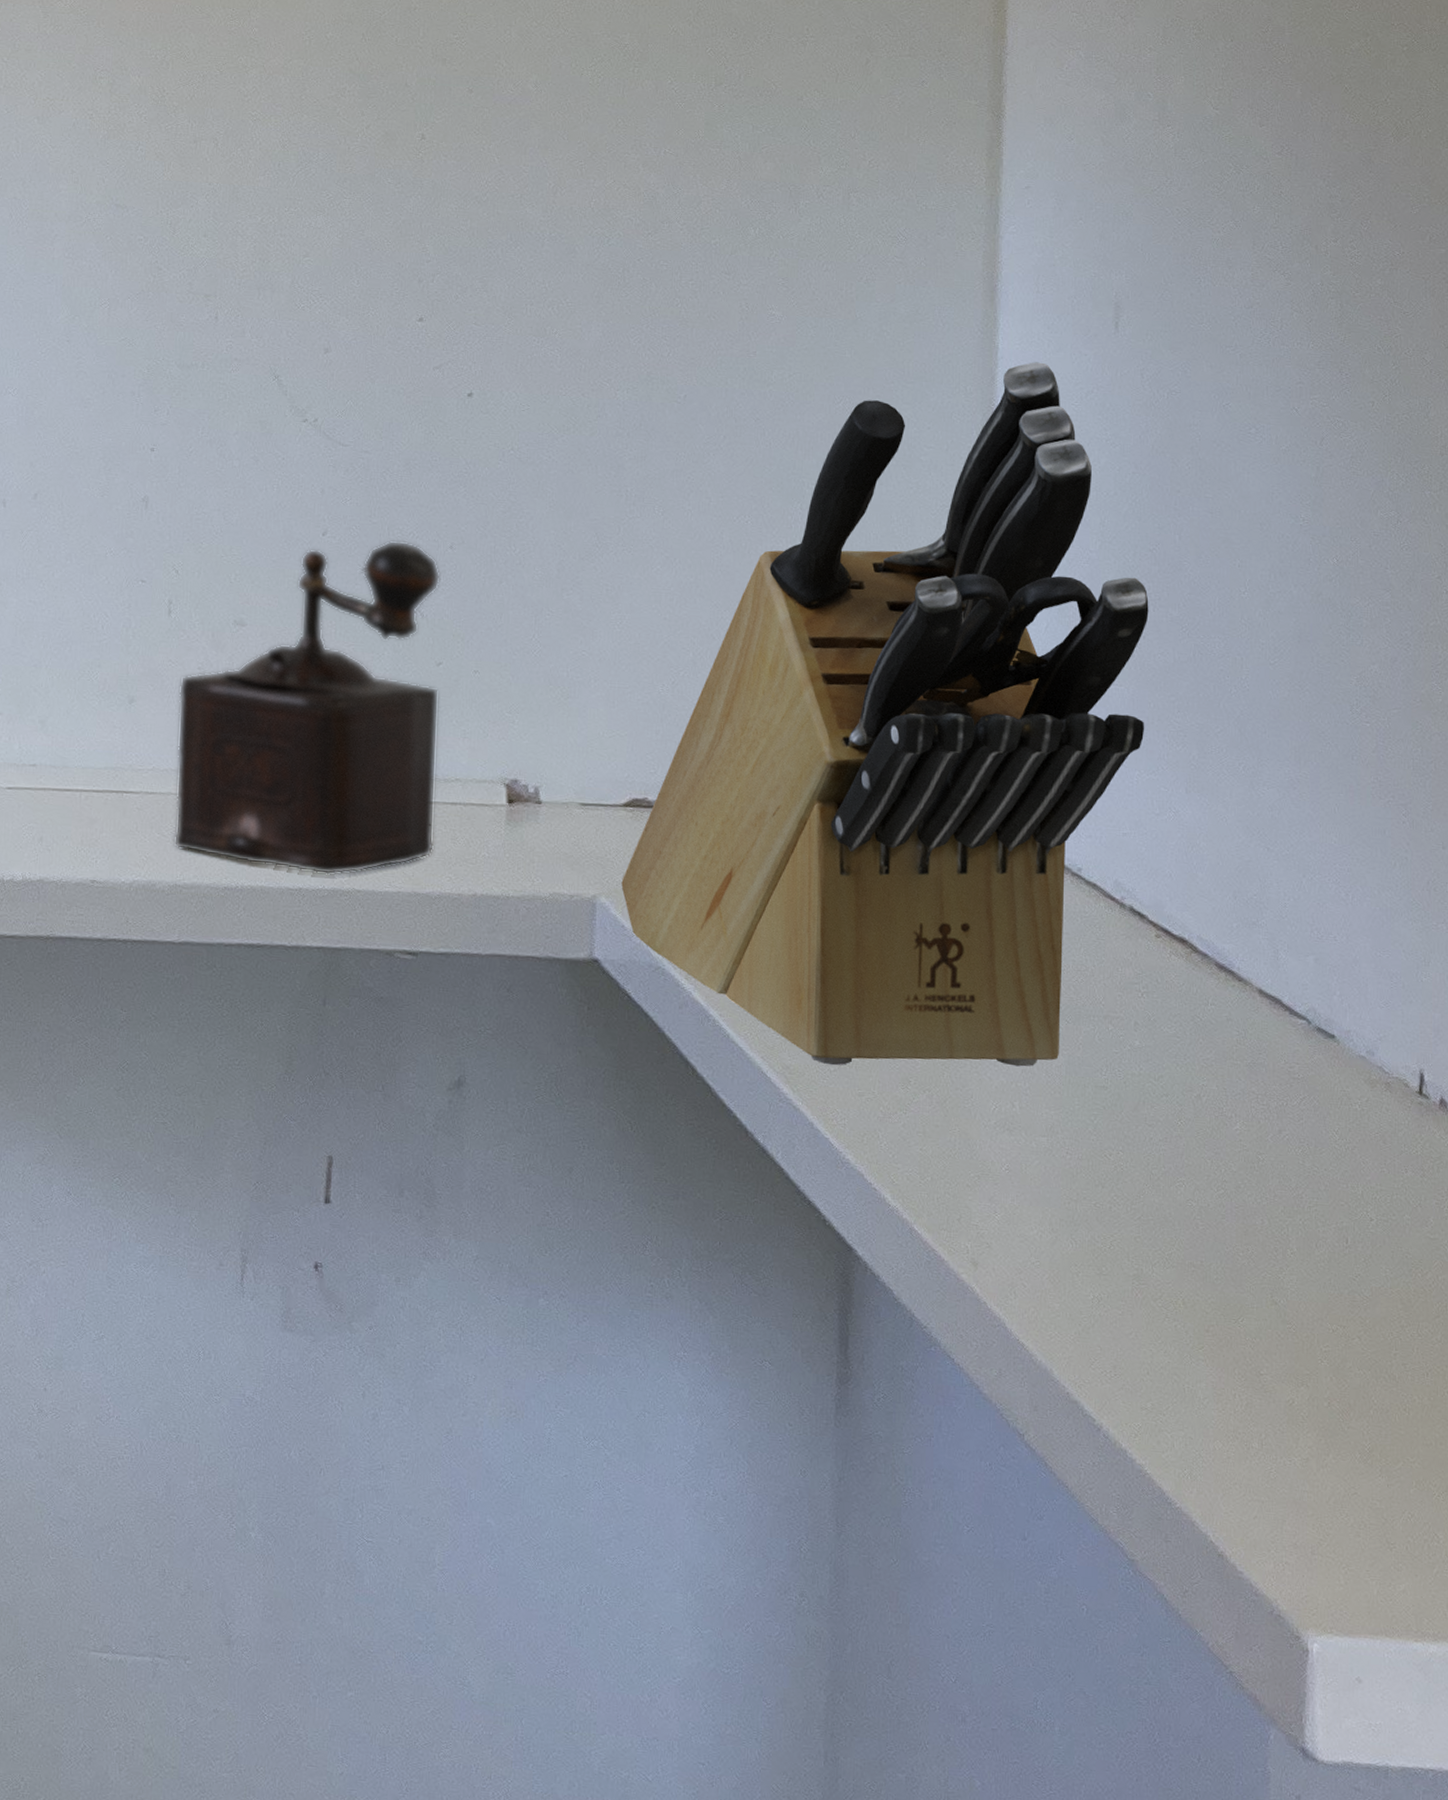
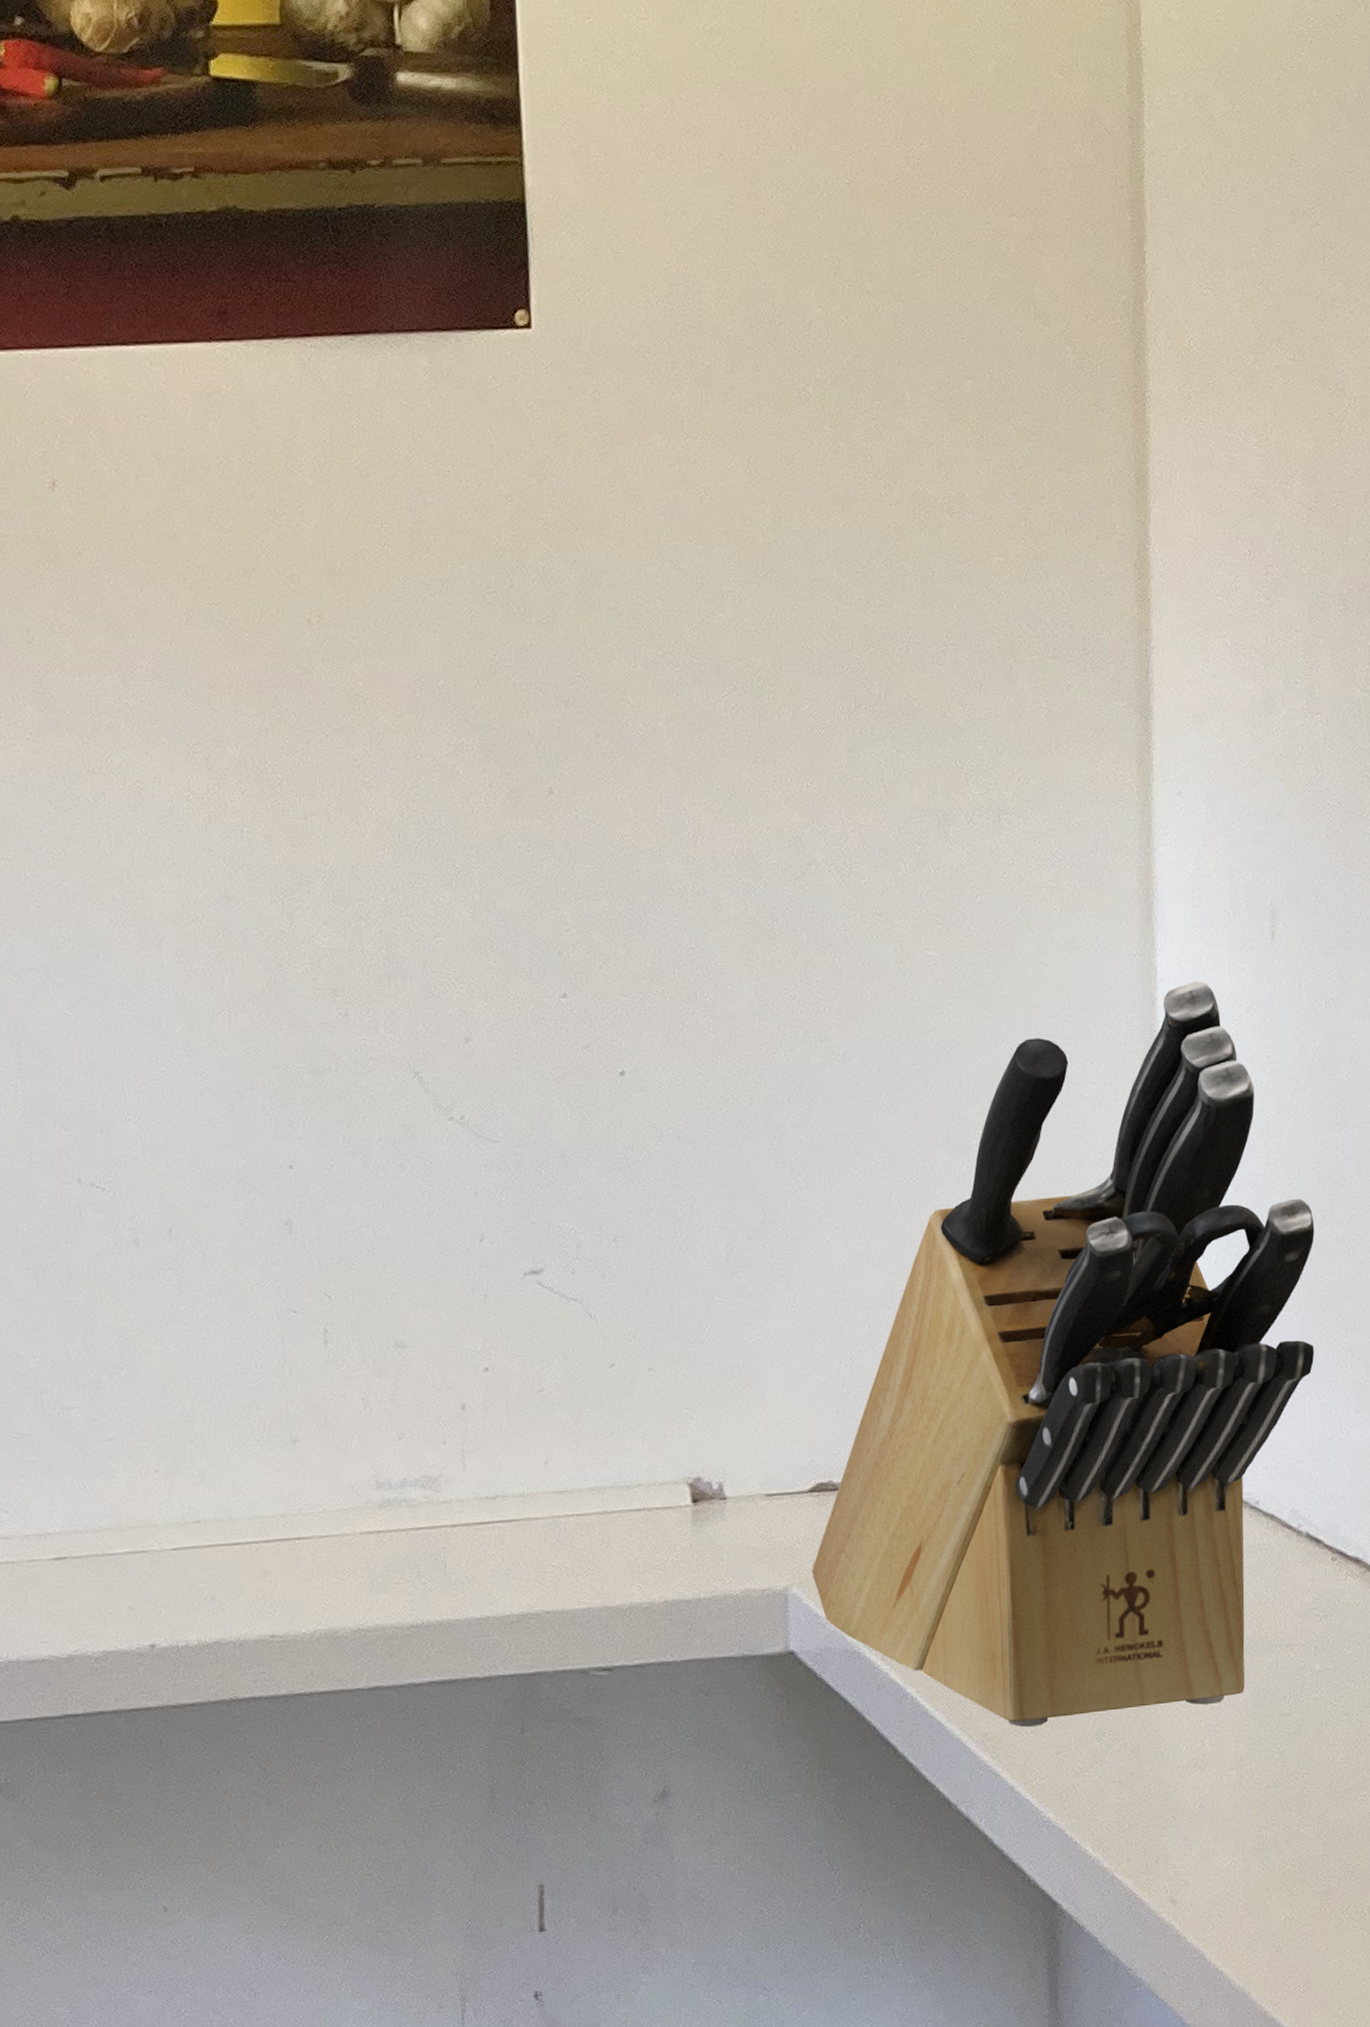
pepper mill: present [173,540,440,875] -> none [343,1239,622,1600]

